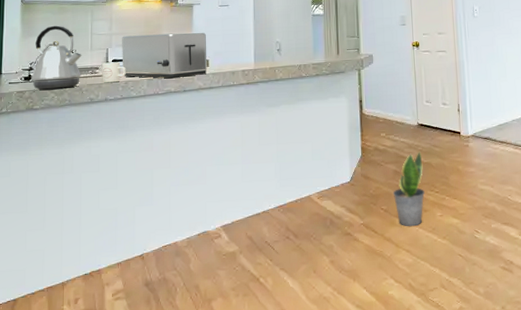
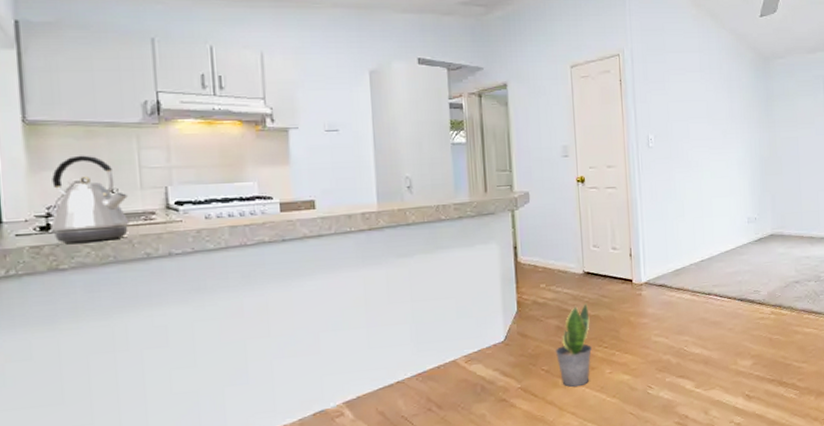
mug: present [102,62,126,83] -> none [160,204,197,233]
toaster: present [122,32,207,79] -> none [187,165,314,225]

